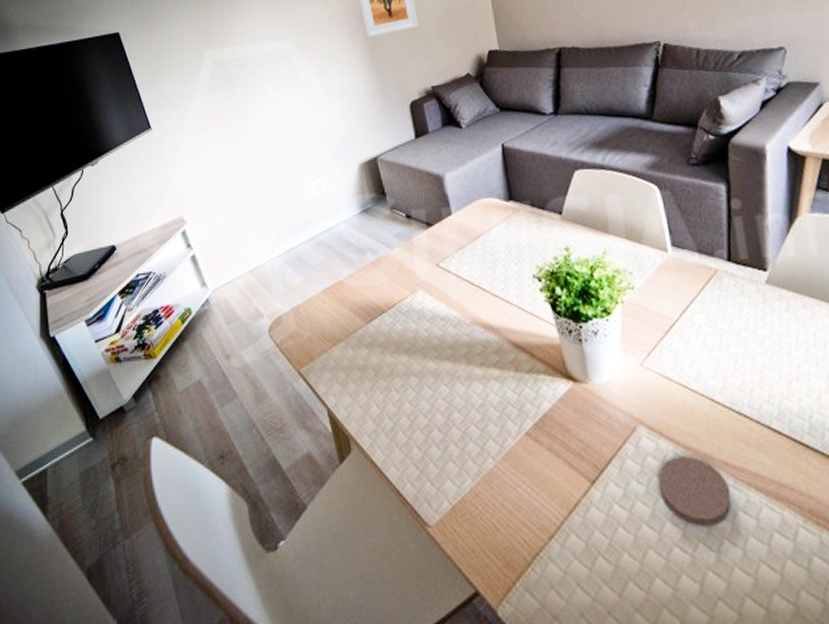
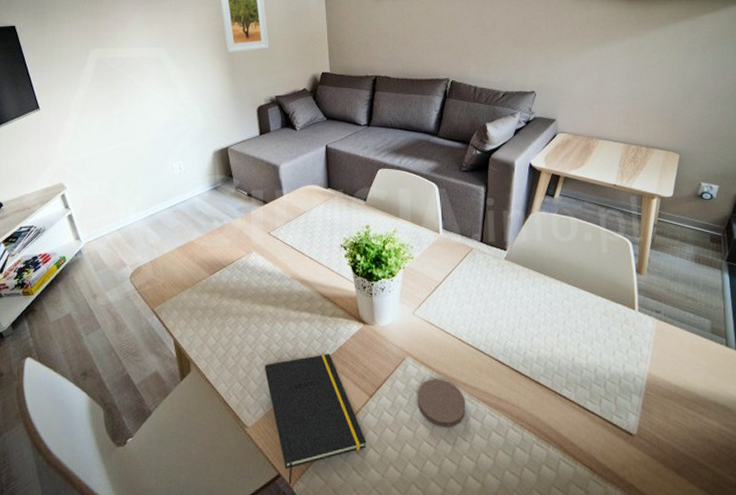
notepad: none [445,424,593,606] -> present [264,353,367,484]

